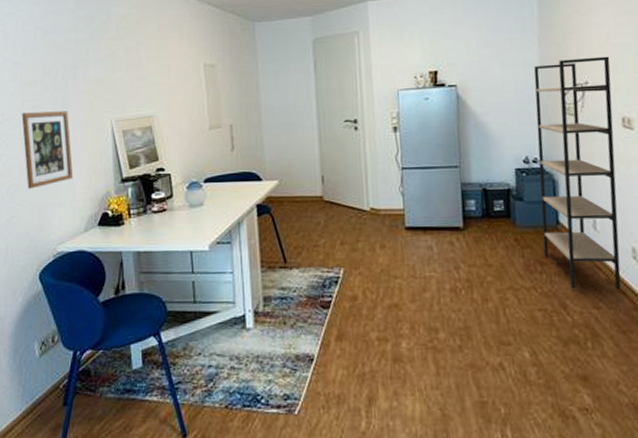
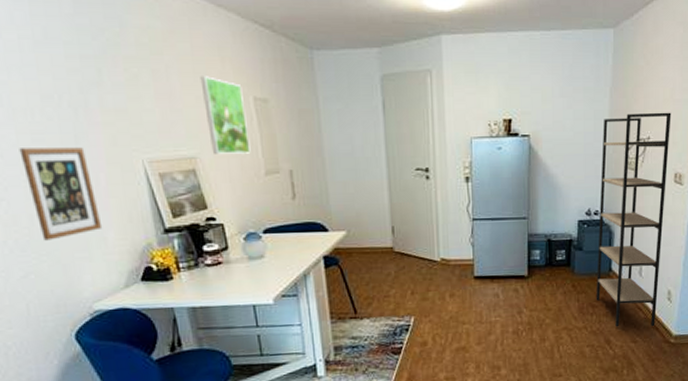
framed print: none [162,49,198,113] -> present [200,76,251,154]

